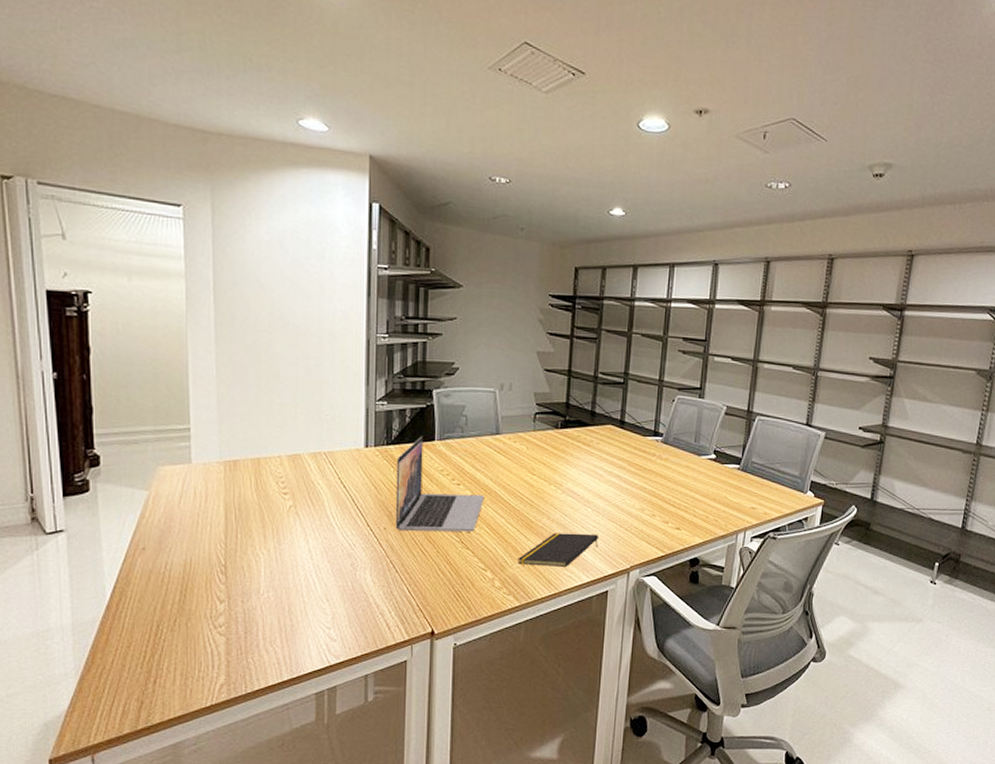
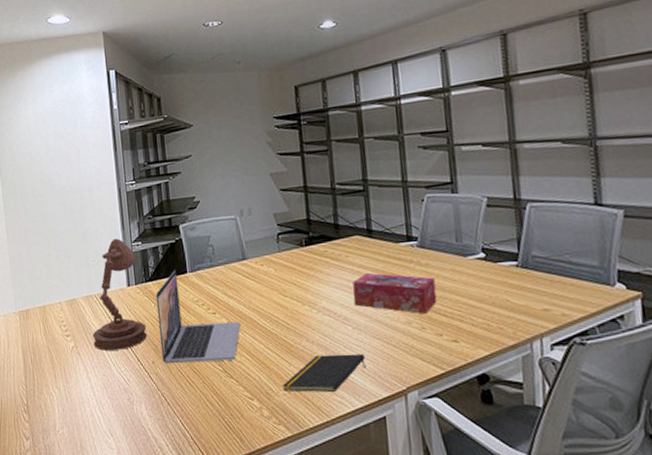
desk lamp: none [316,394,381,513] -> present [92,238,147,351]
tissue box: none [597,461,671,503] -> present [353,273,437,314]

